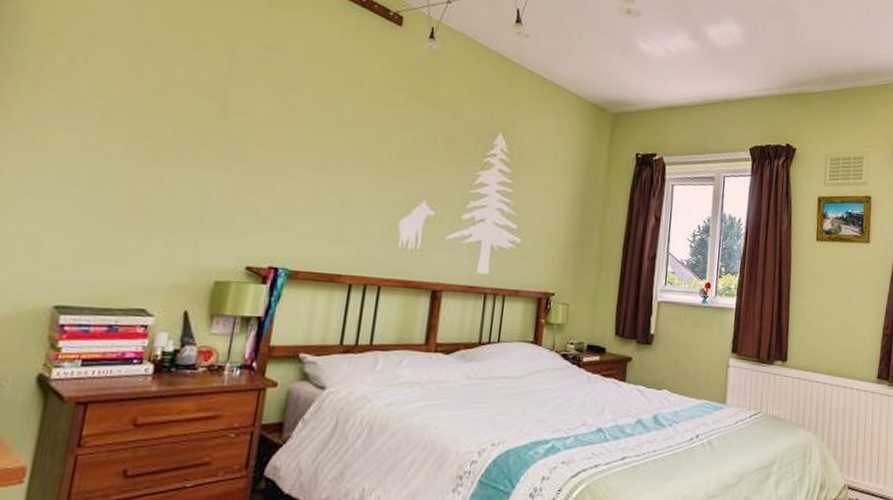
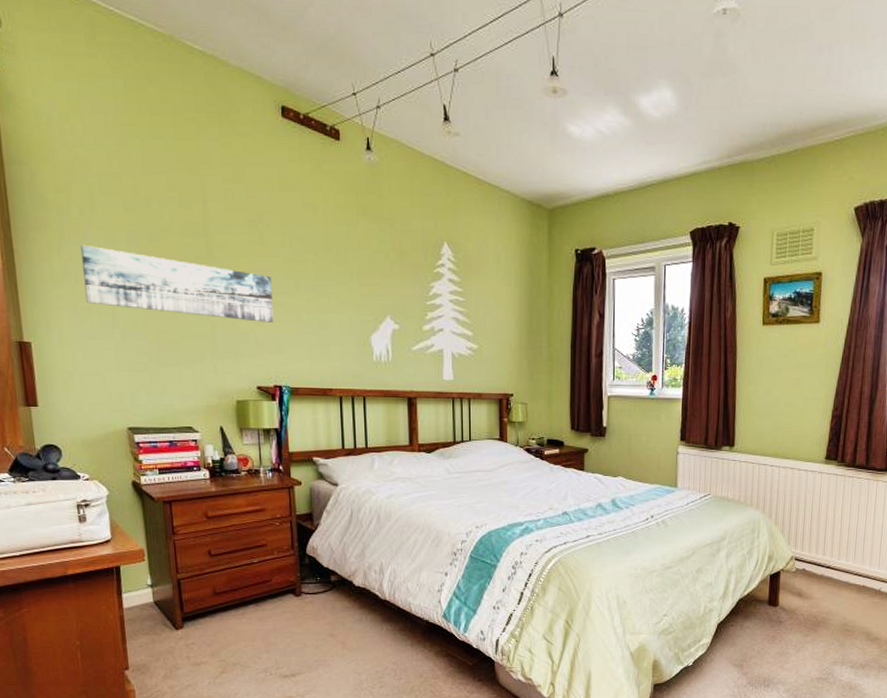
wall art: none [45,92,293,197] -> present [81,244,274,323]

